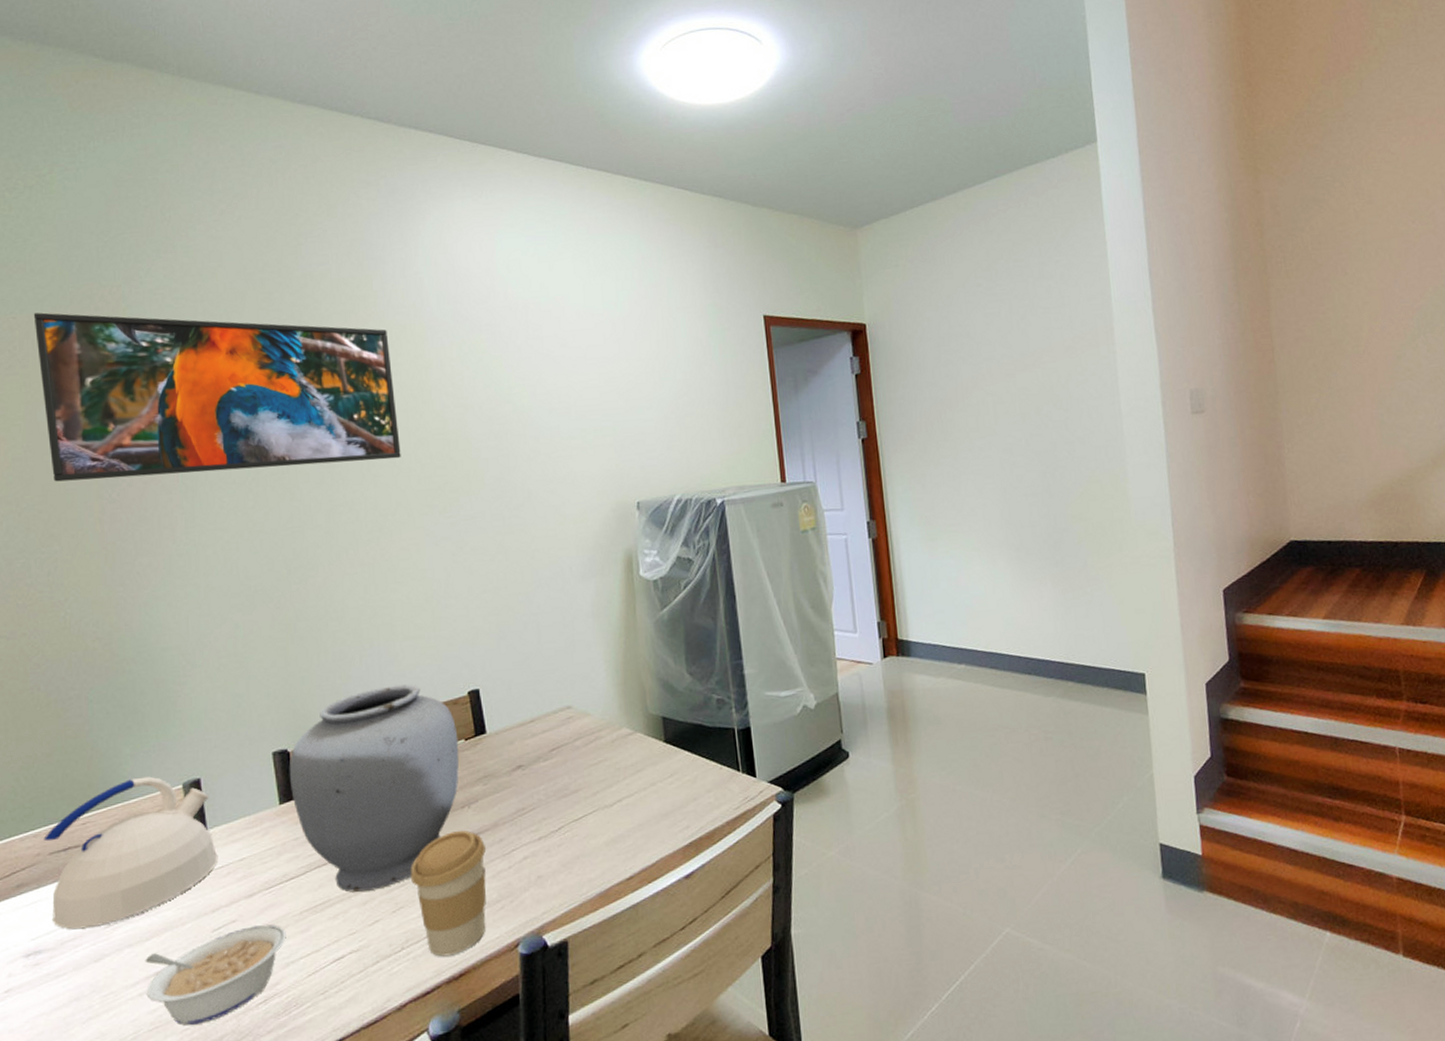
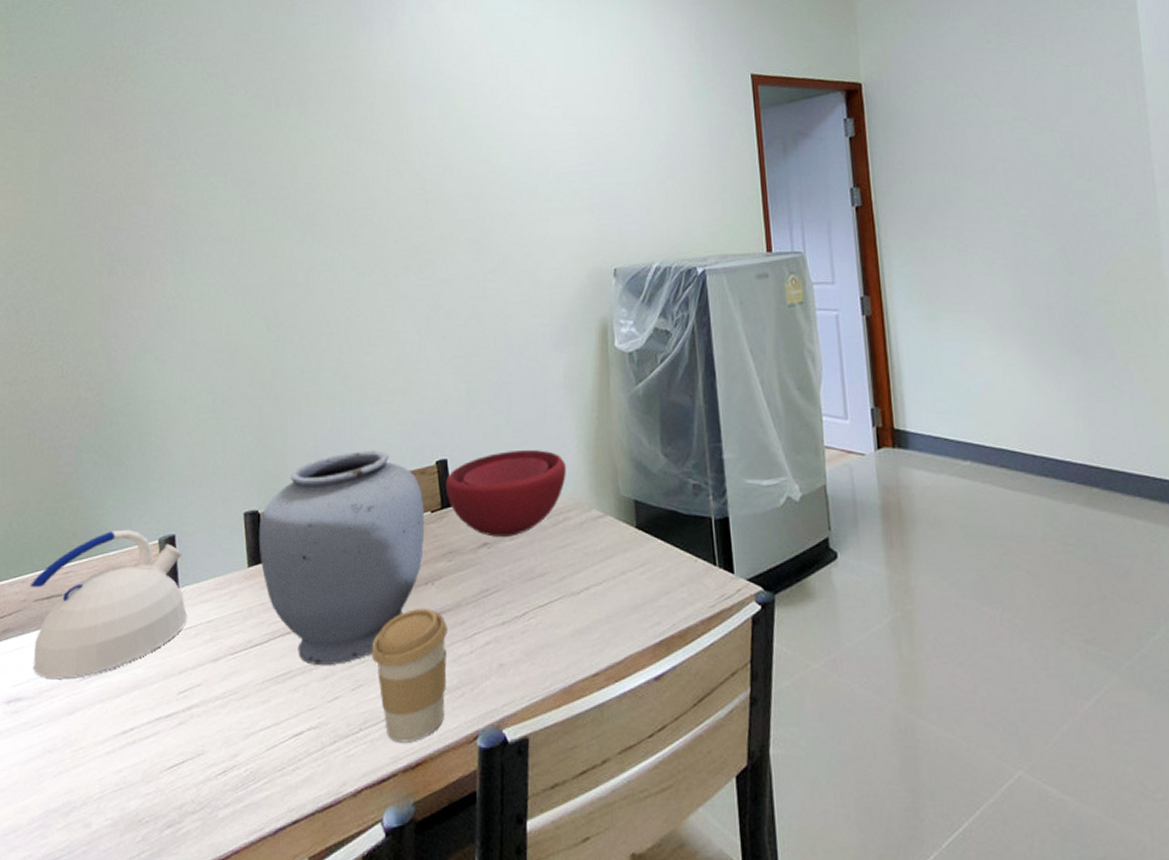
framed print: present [33,312,401,482] -> none [52,72,380,234]
legume: present [145,924,286,1026] -> none [113,692,248,791]
bowl: none [478,675,597,760] -> present [445,450,566,537]

